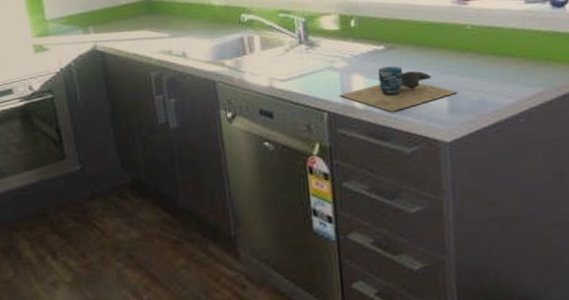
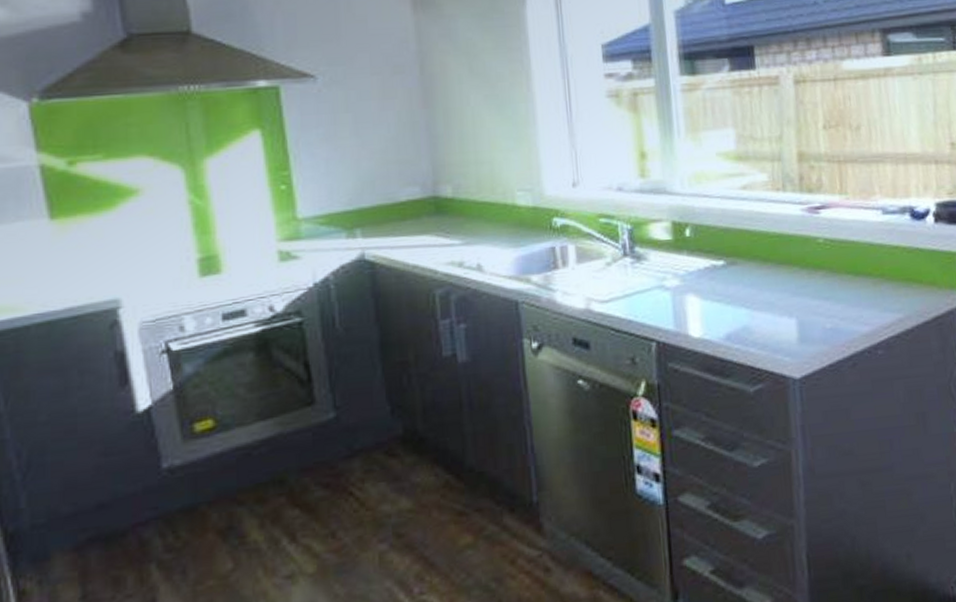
cup: present [339,66,457,112] -> none [670,285,808,342]

